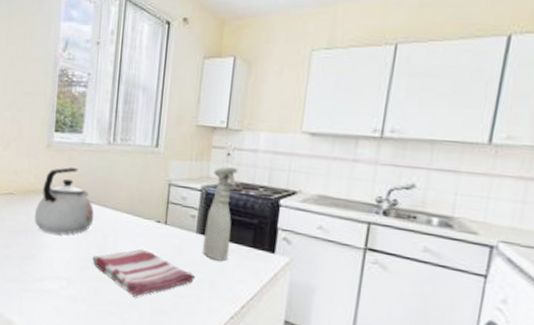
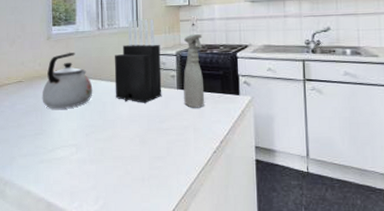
dish towel: present [92,249,195,297] -> none [95,109,181,149]
knife block: none [119,137,183,244] -> present [114,19,162,103]

